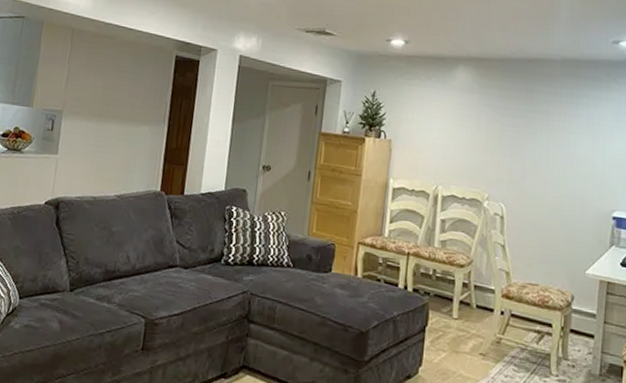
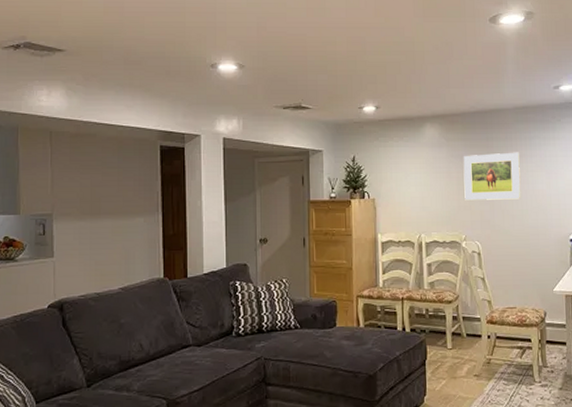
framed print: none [493,105,563,163] -> present [463,152,521,201]

